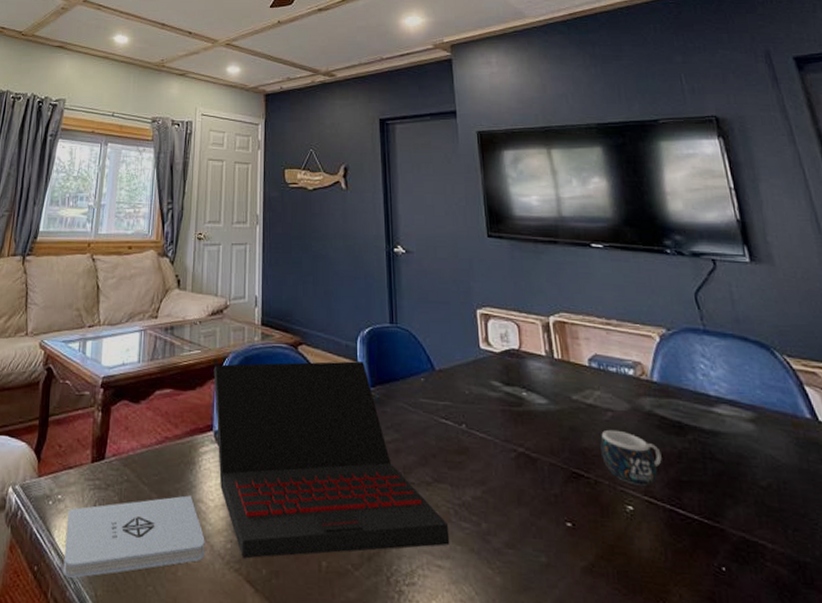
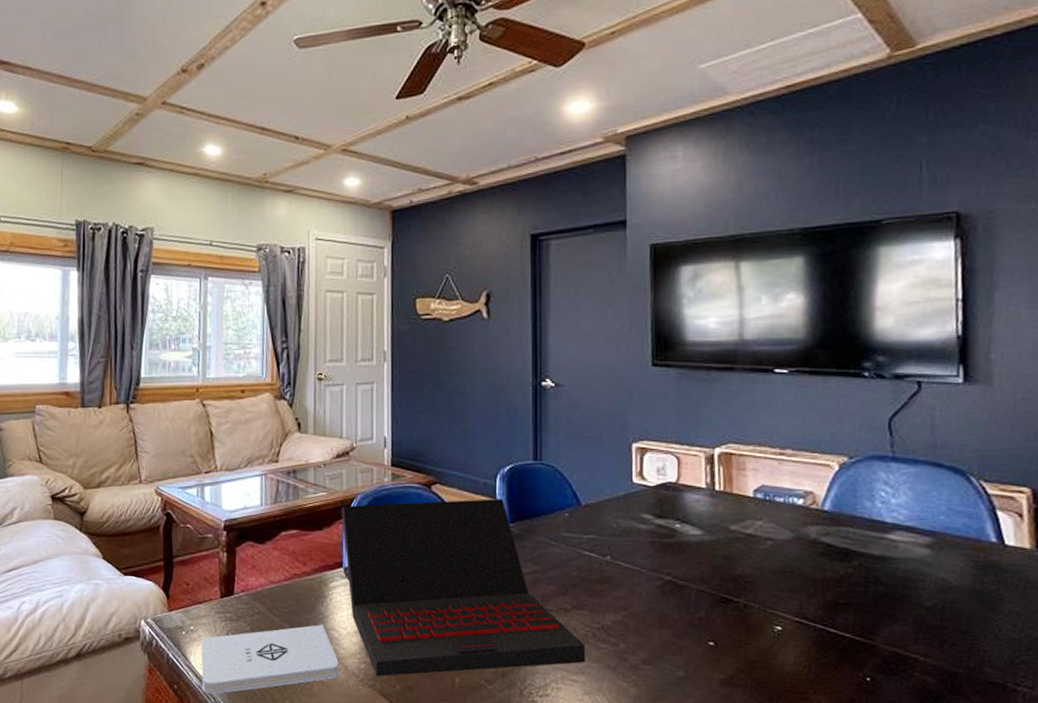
mug: present [600,429,662,486] -> none [755,557,821,608]

